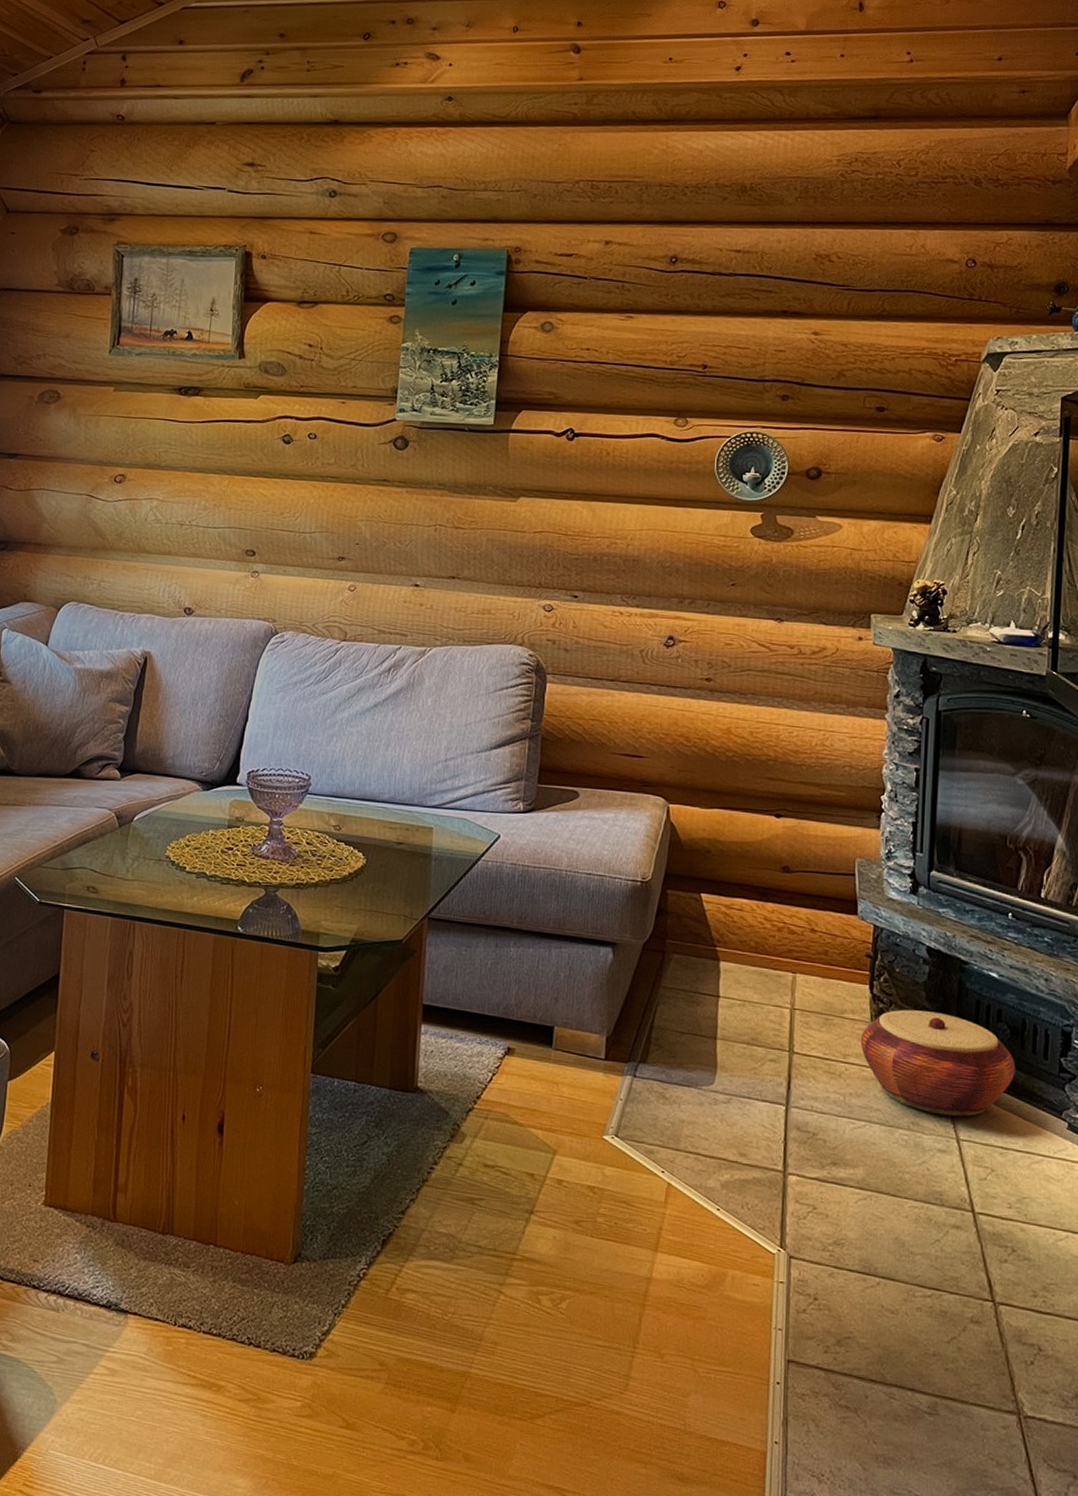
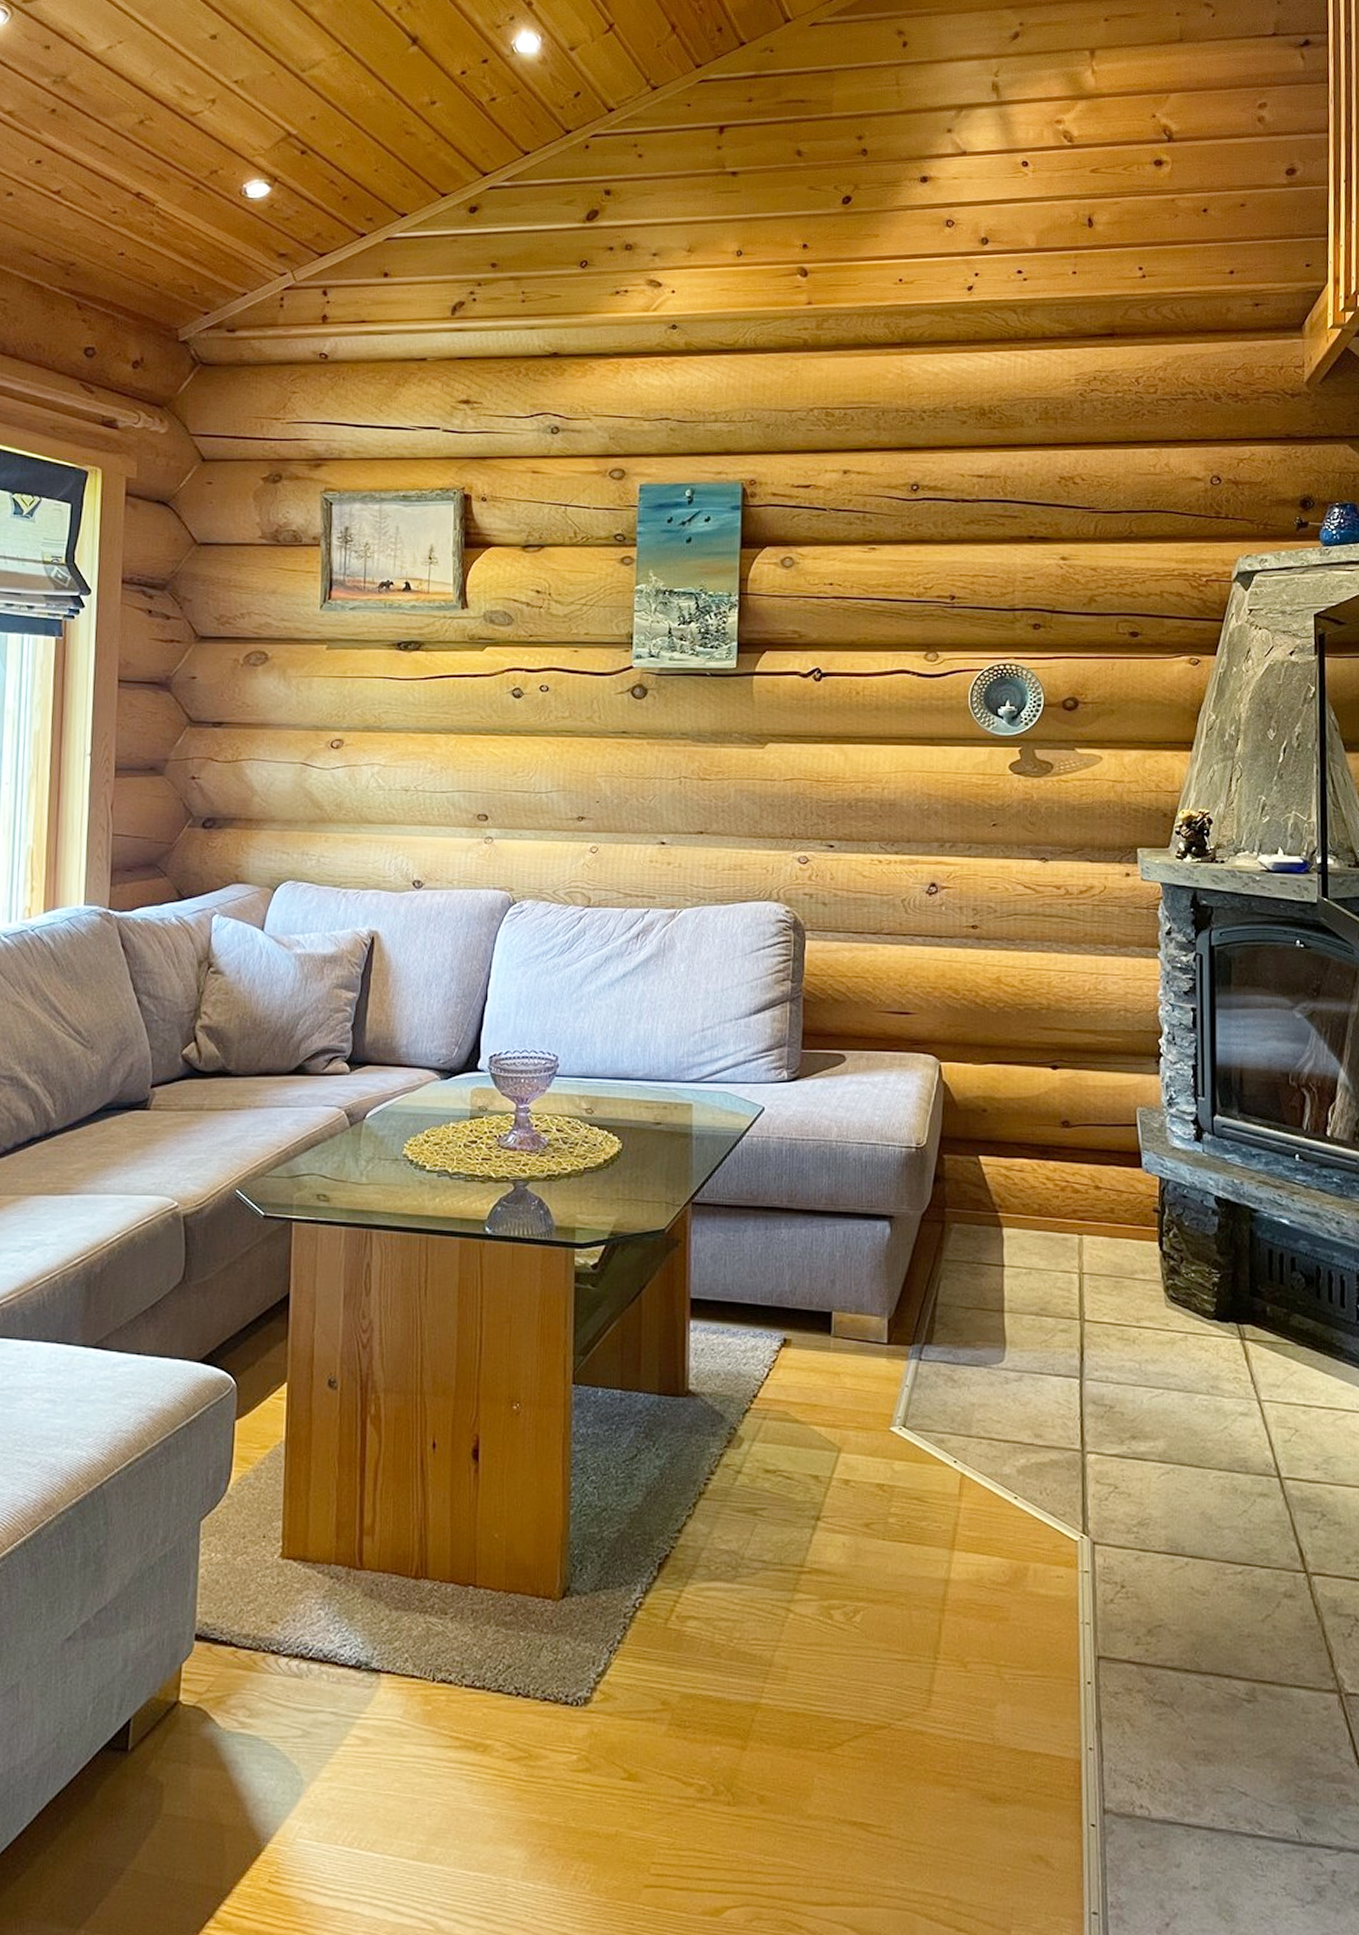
woven basket: present [860,1009,1016,1117] -> none [1152,1265,1313,1376]

